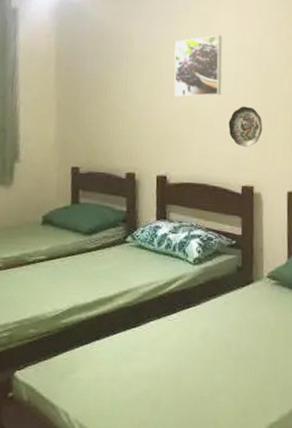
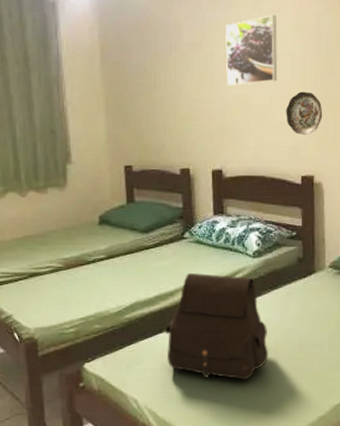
satchel: none [102,277,205,394] -> present [165,272,268,380]

